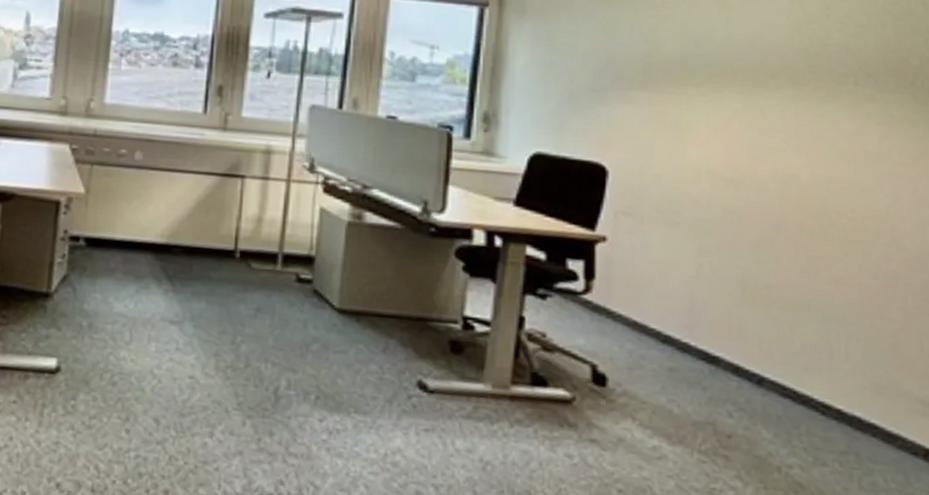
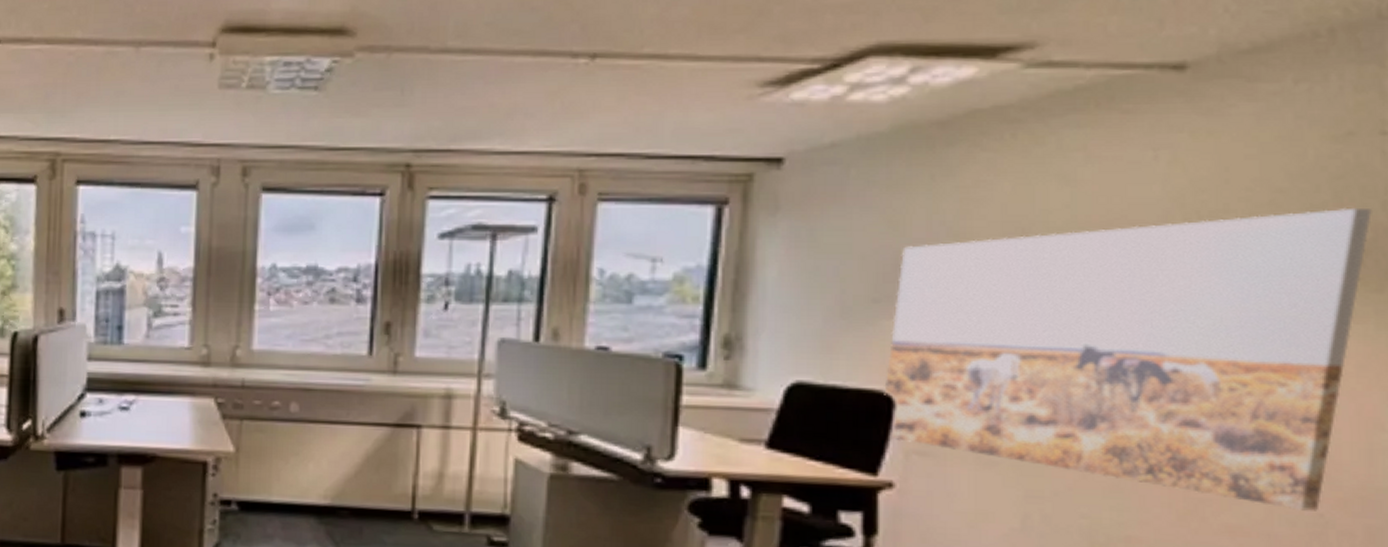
wall art: none [600,41,920,268] -> present [884,207,1374,511]

